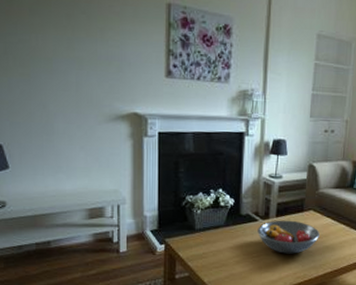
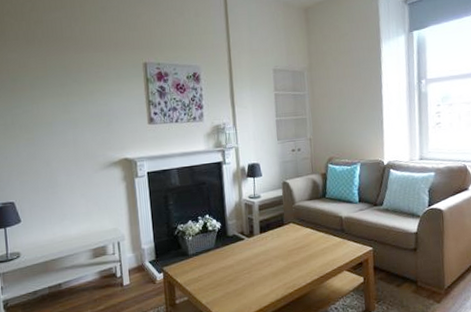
fruit bowl: present [257,220,320,254] -> none [245,235,302,267]

